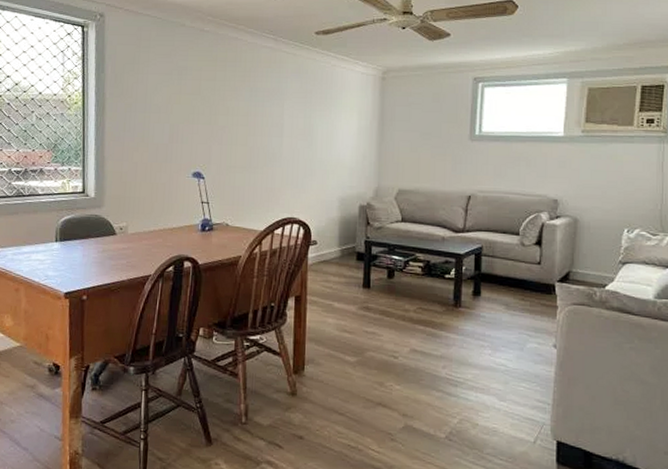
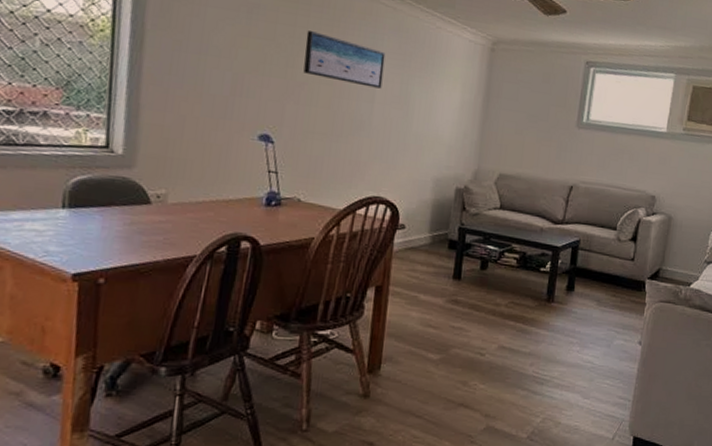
wall art: none [224,83,290,124] -> present [303,31,386,89]

